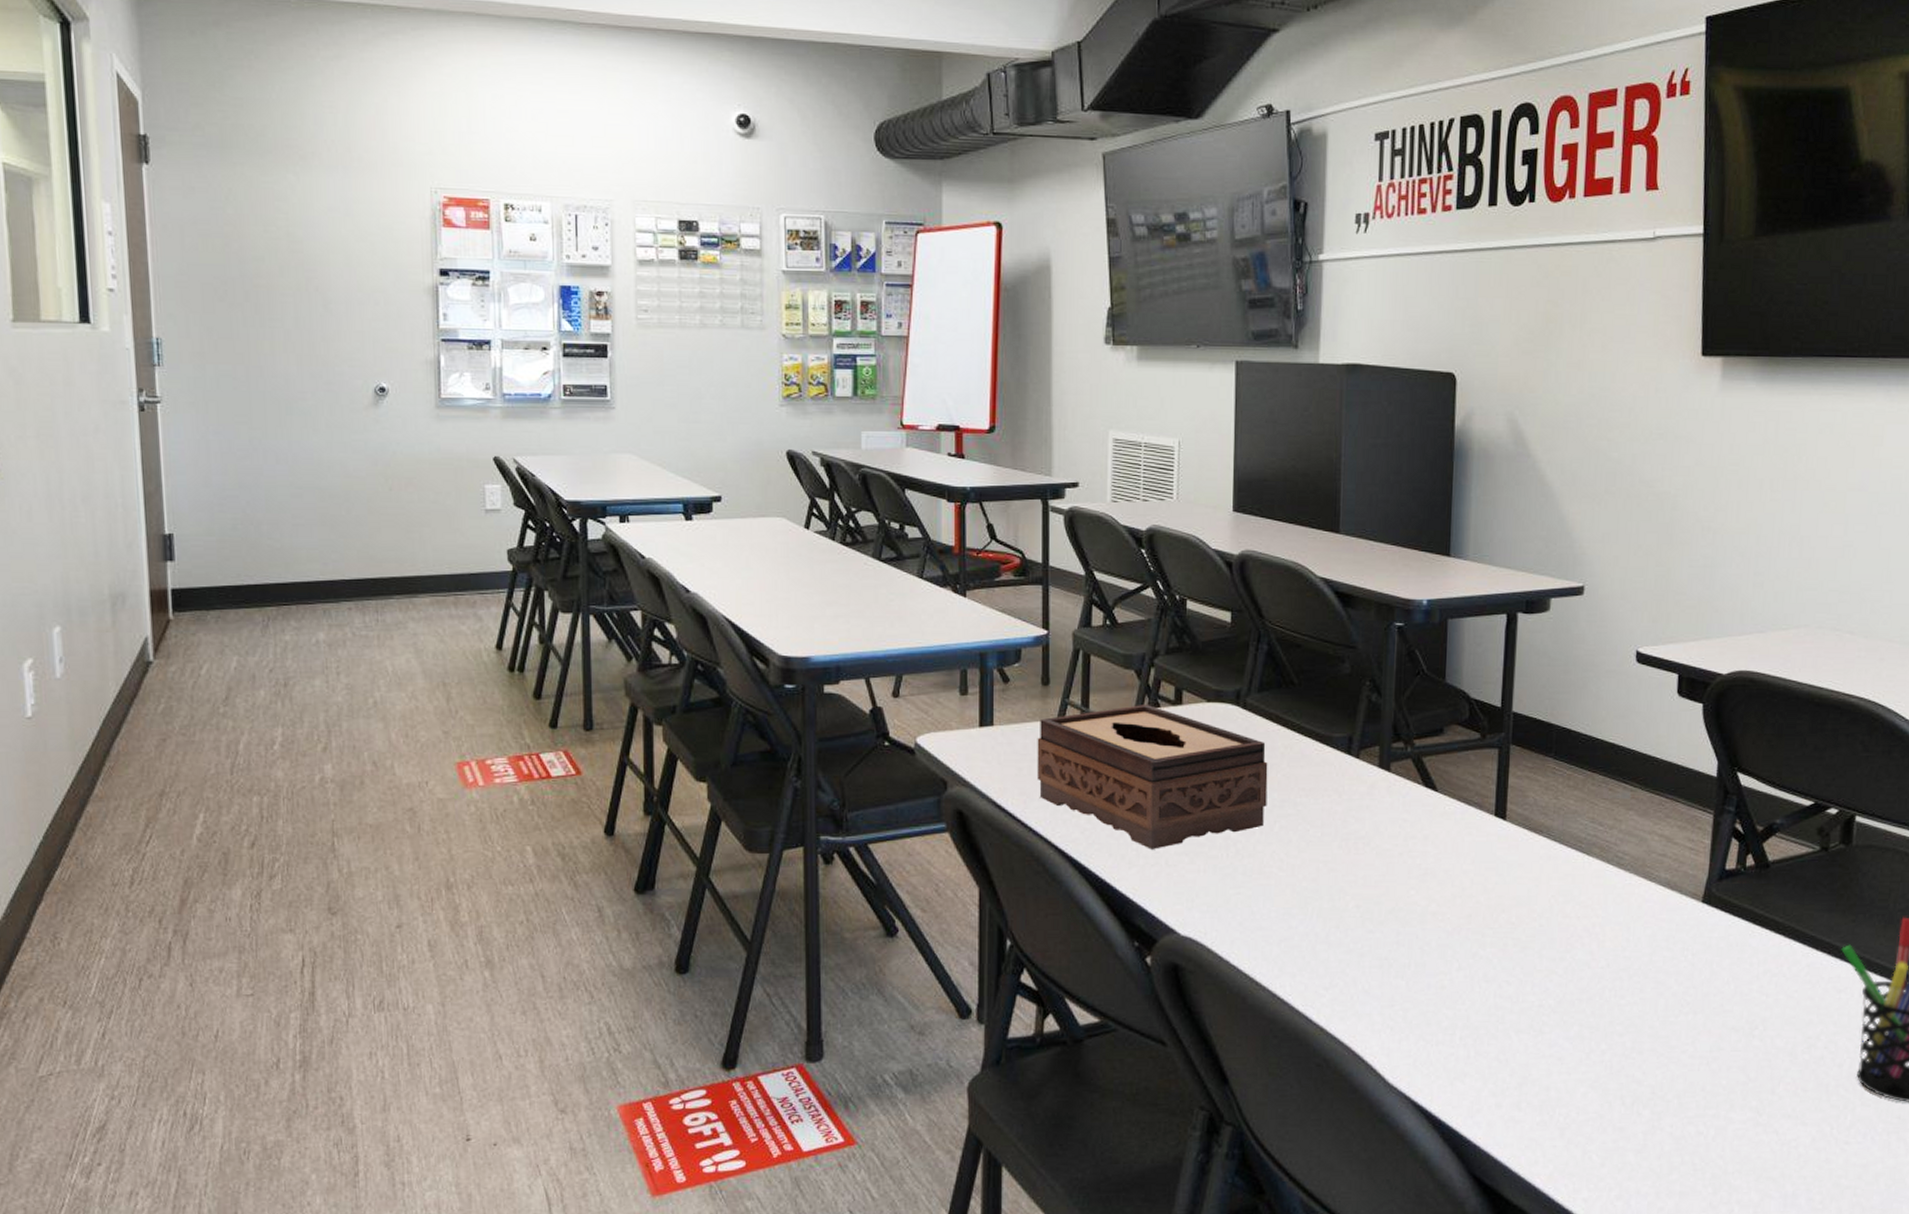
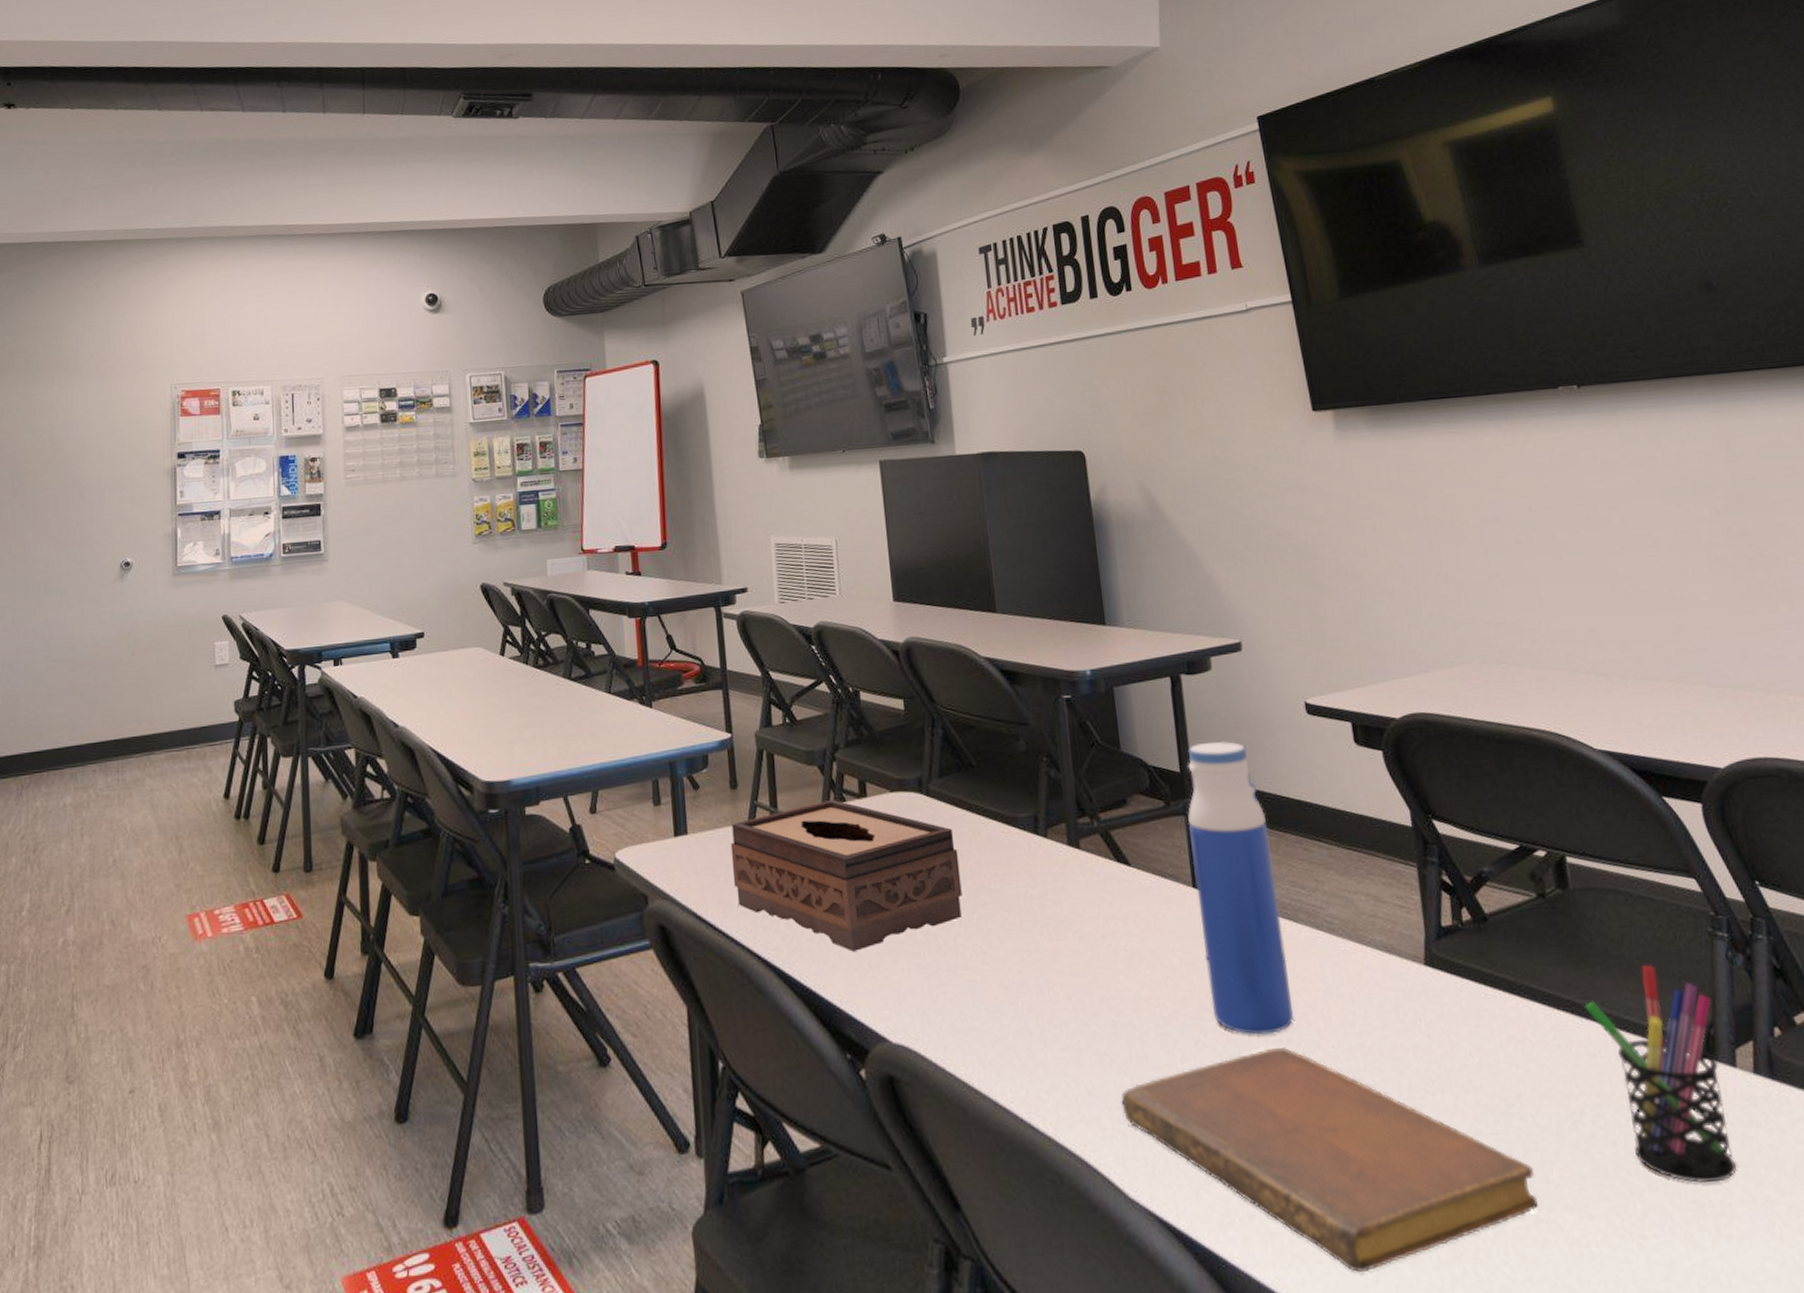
notebook: none [1394,964,1763,1157] -> present [1121,1046,1539,1273]
water bottle: none [1494,680,1578,952] -> present [1187,741,1294,1035]

